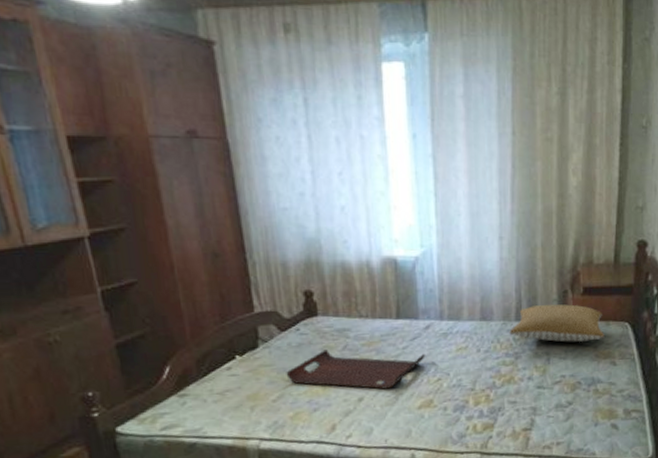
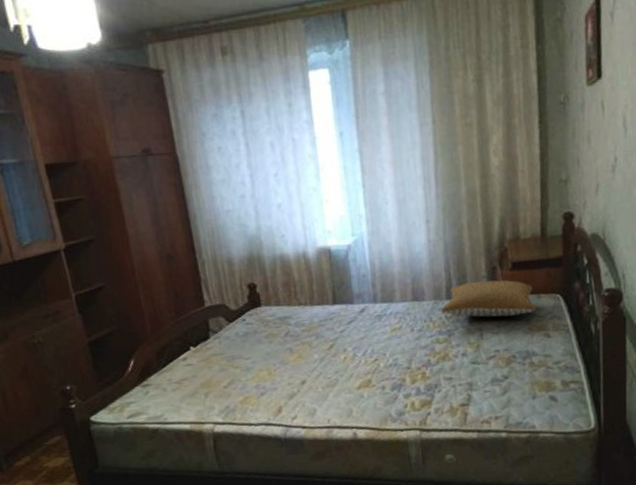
serving tray: present [286,349,425,390] -> none [235,336,362,372]

